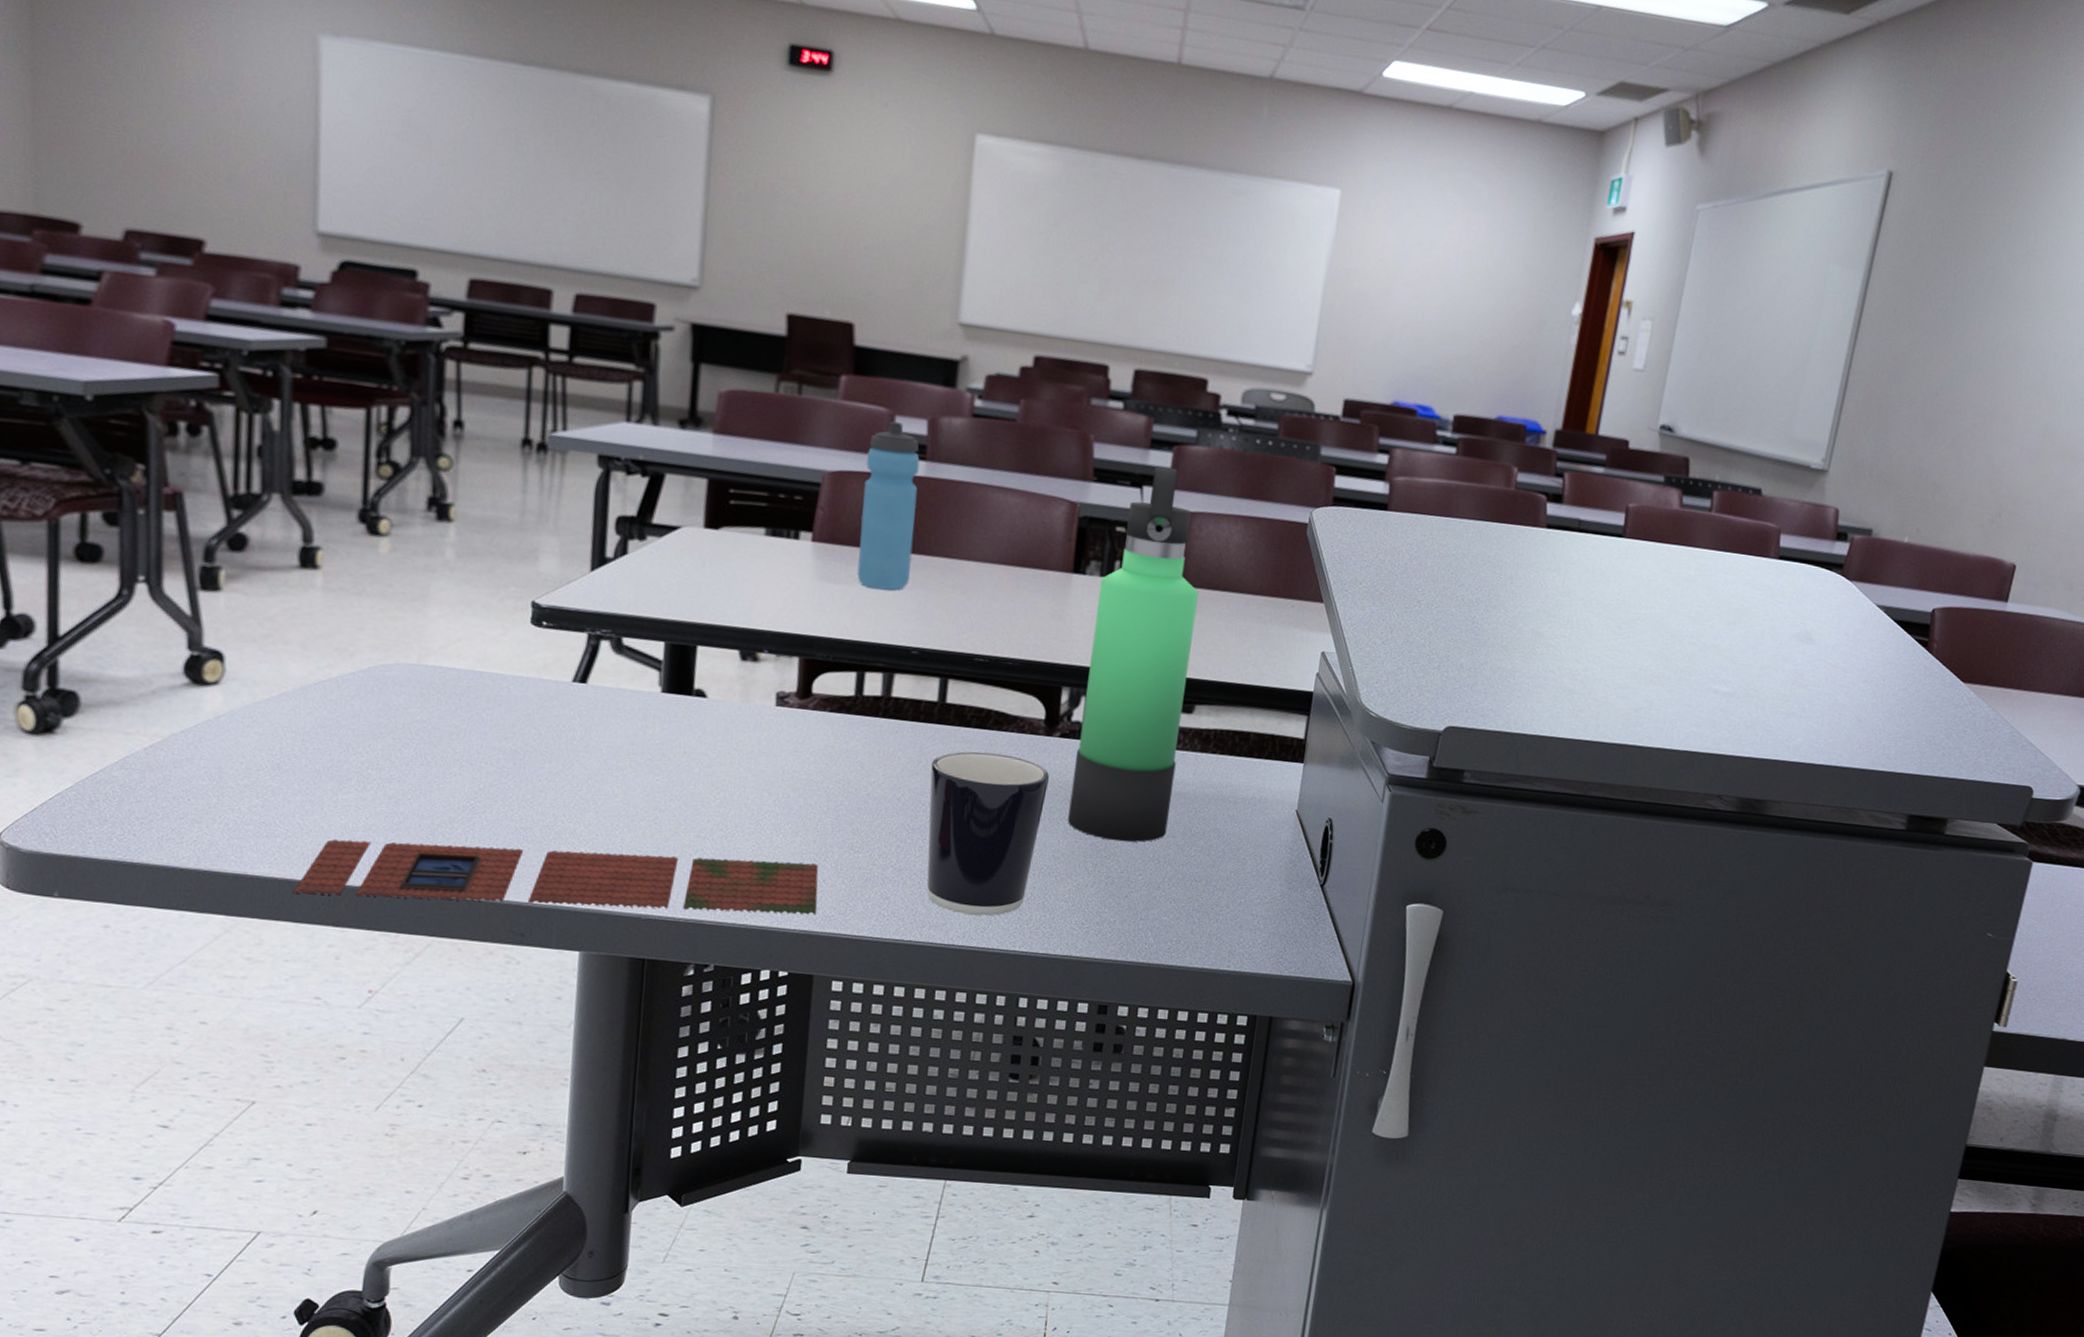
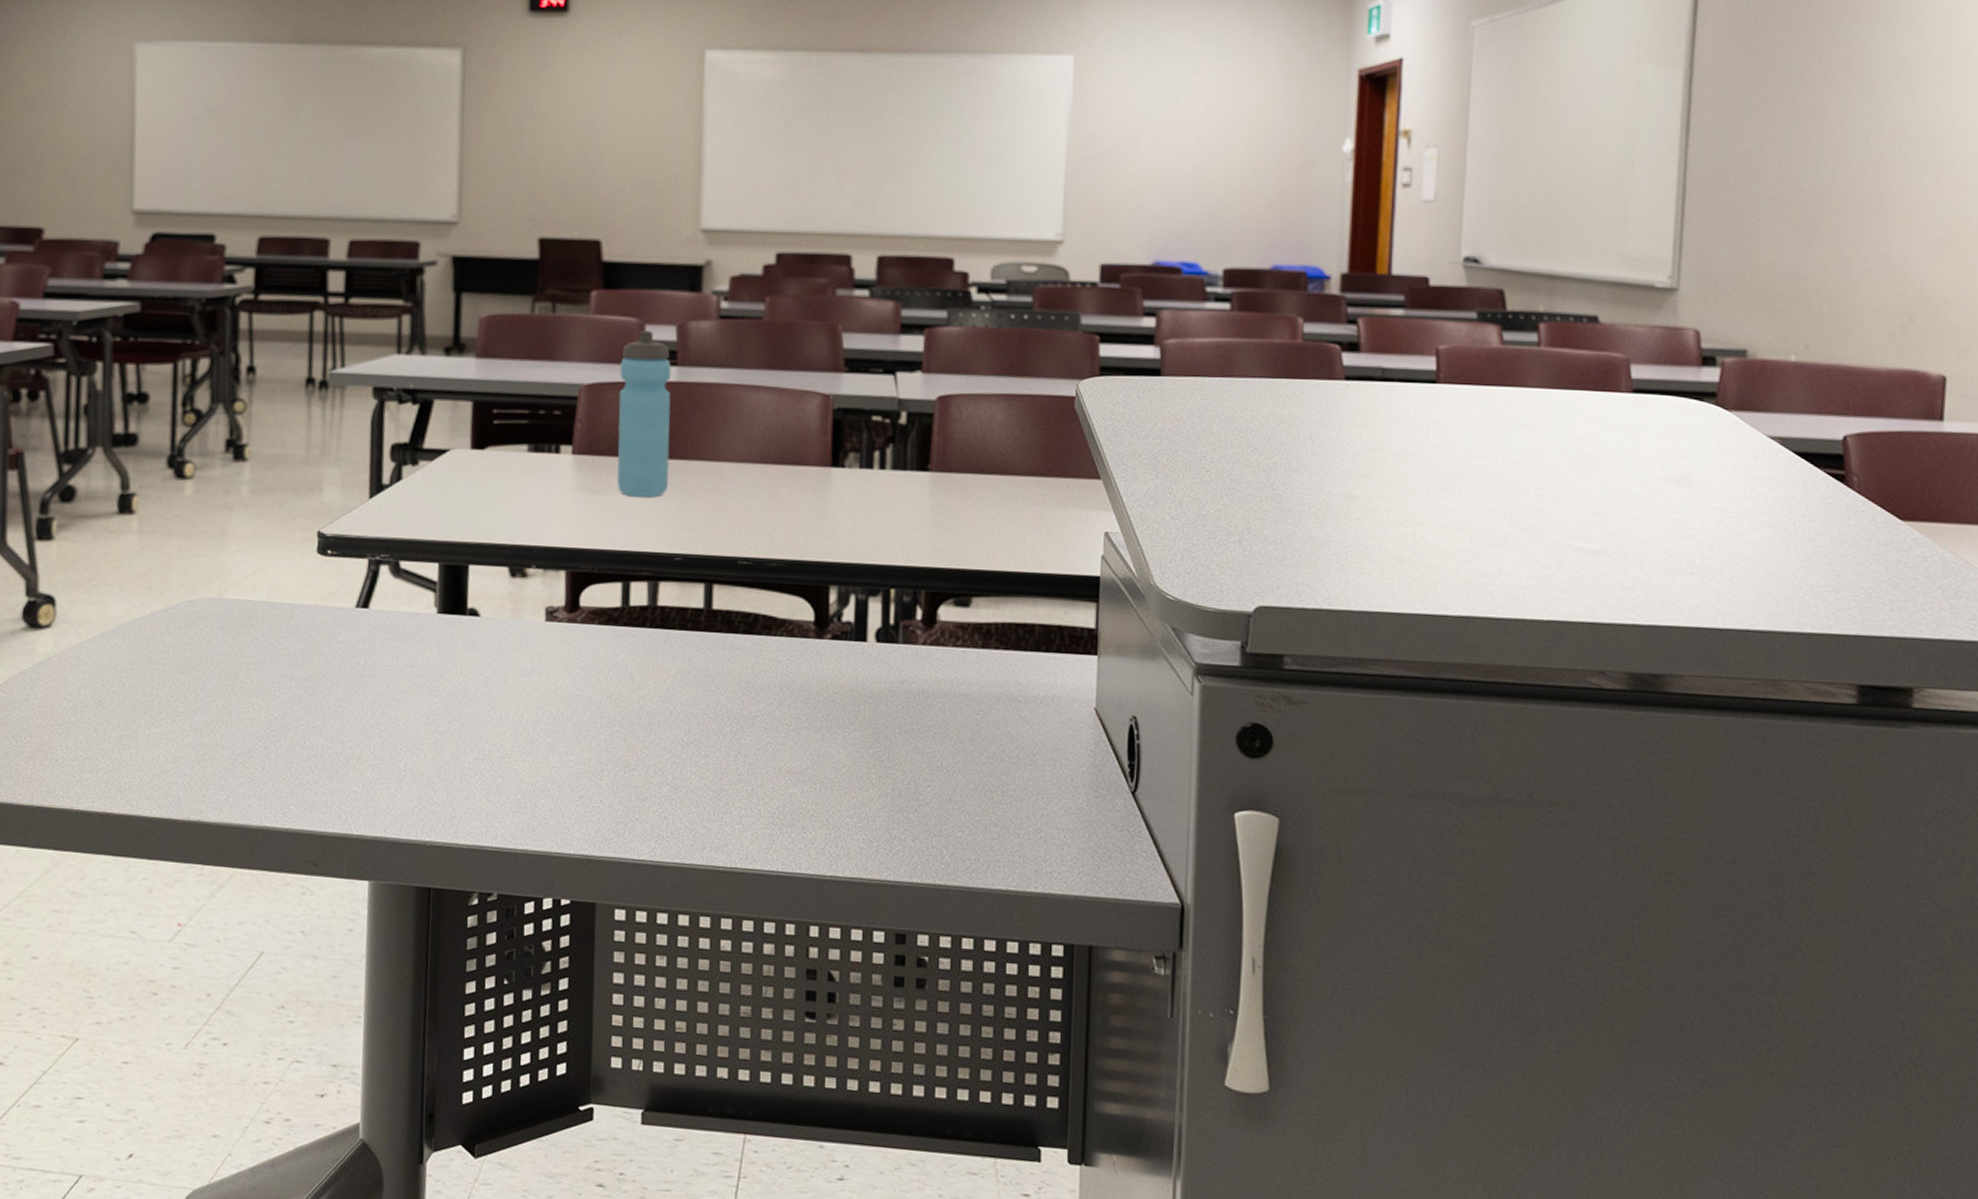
papers: present [293,839,819,915] -> none [112,772,596,839]
mug: present [926,751,1050,916] -> none [701,658,824,836]
thermos bottle: present [1068,467,1199,842] -> none [846,351,964,750]

